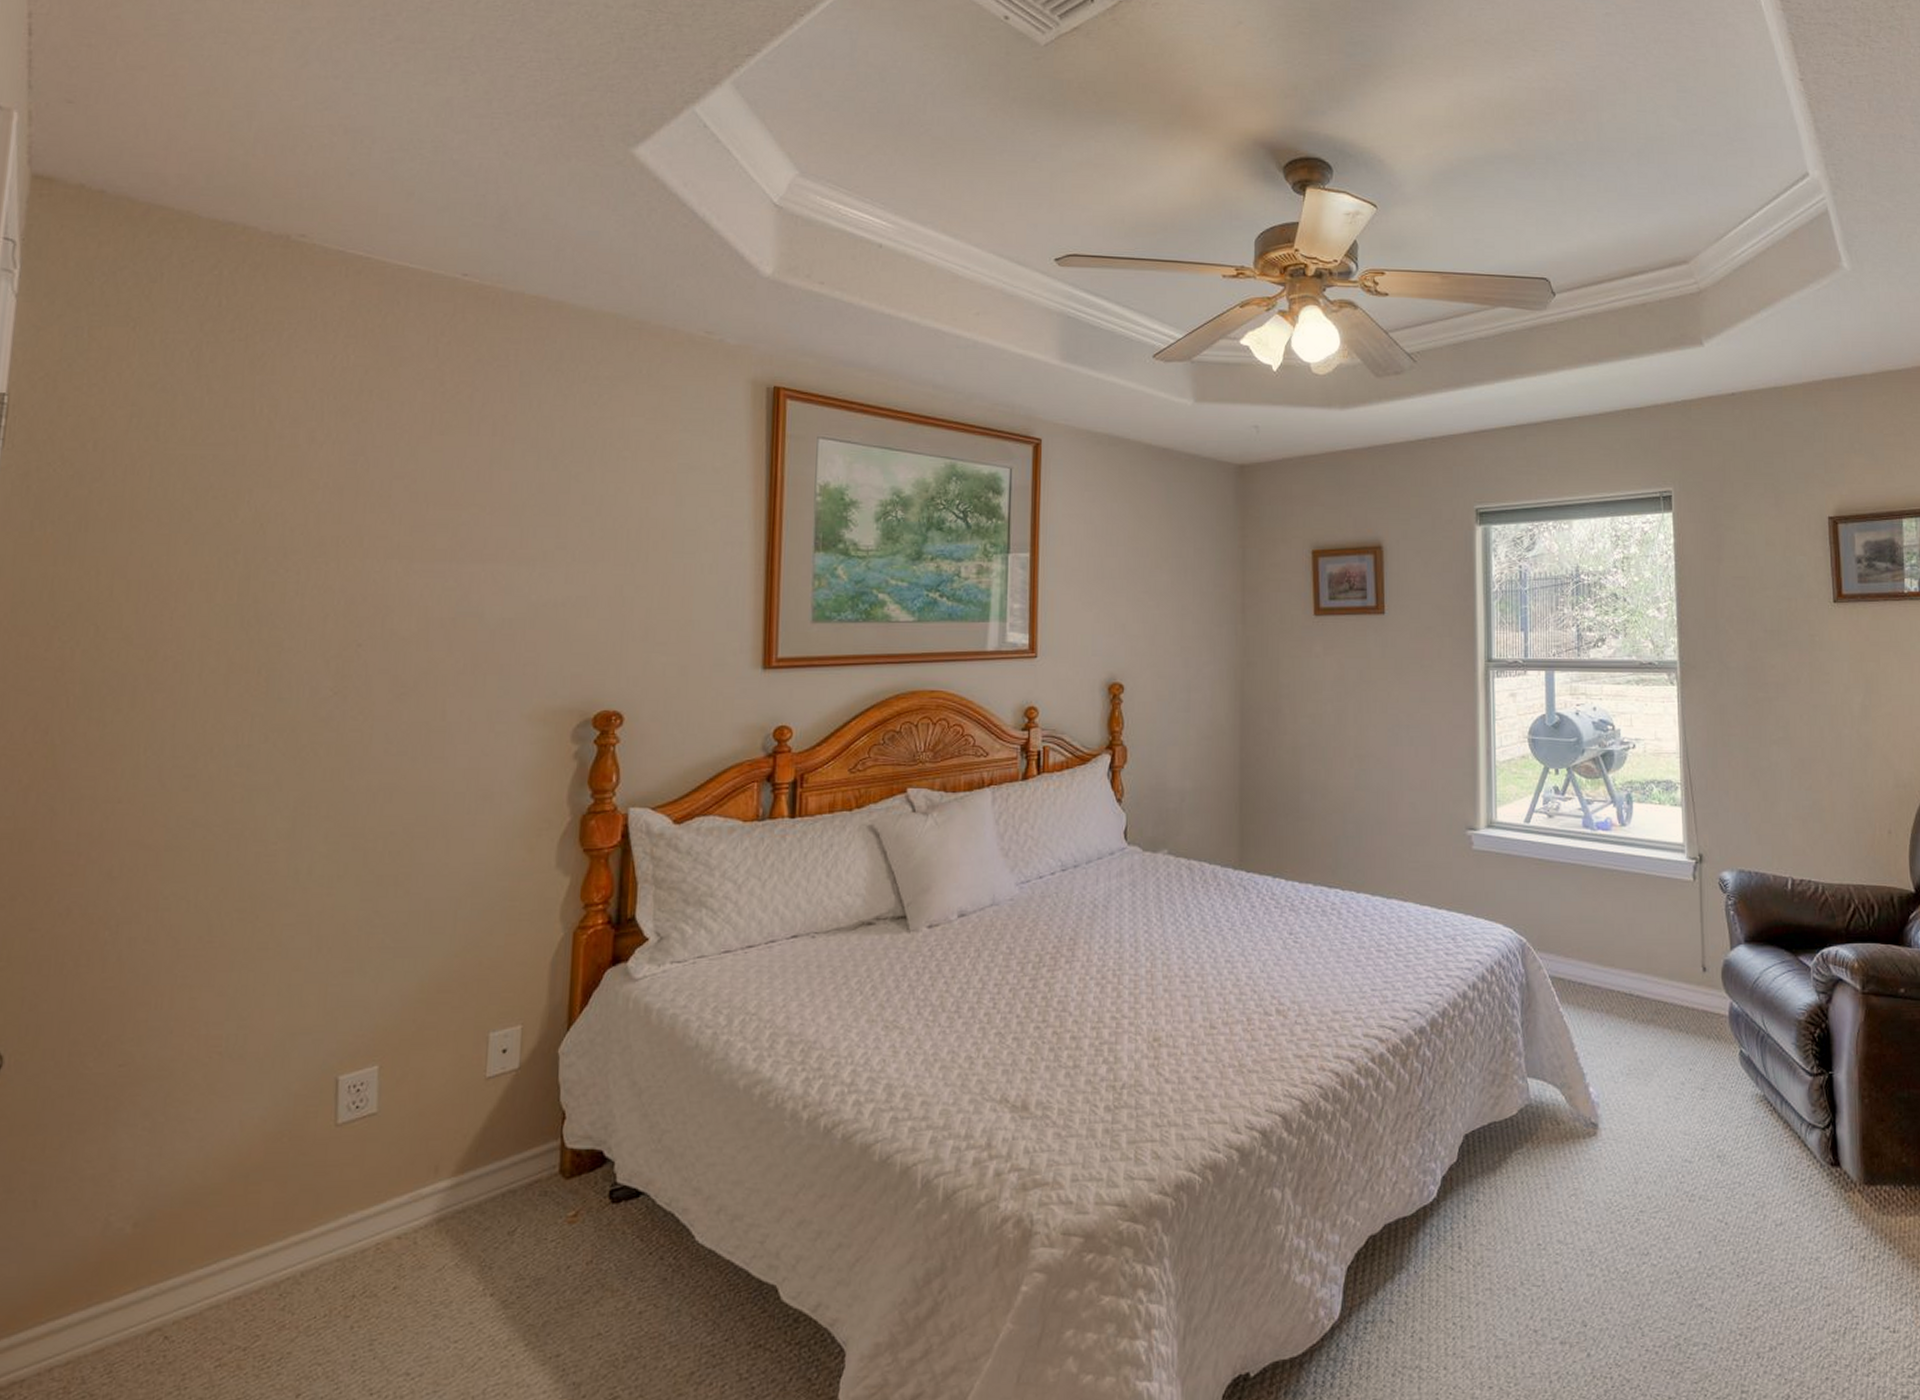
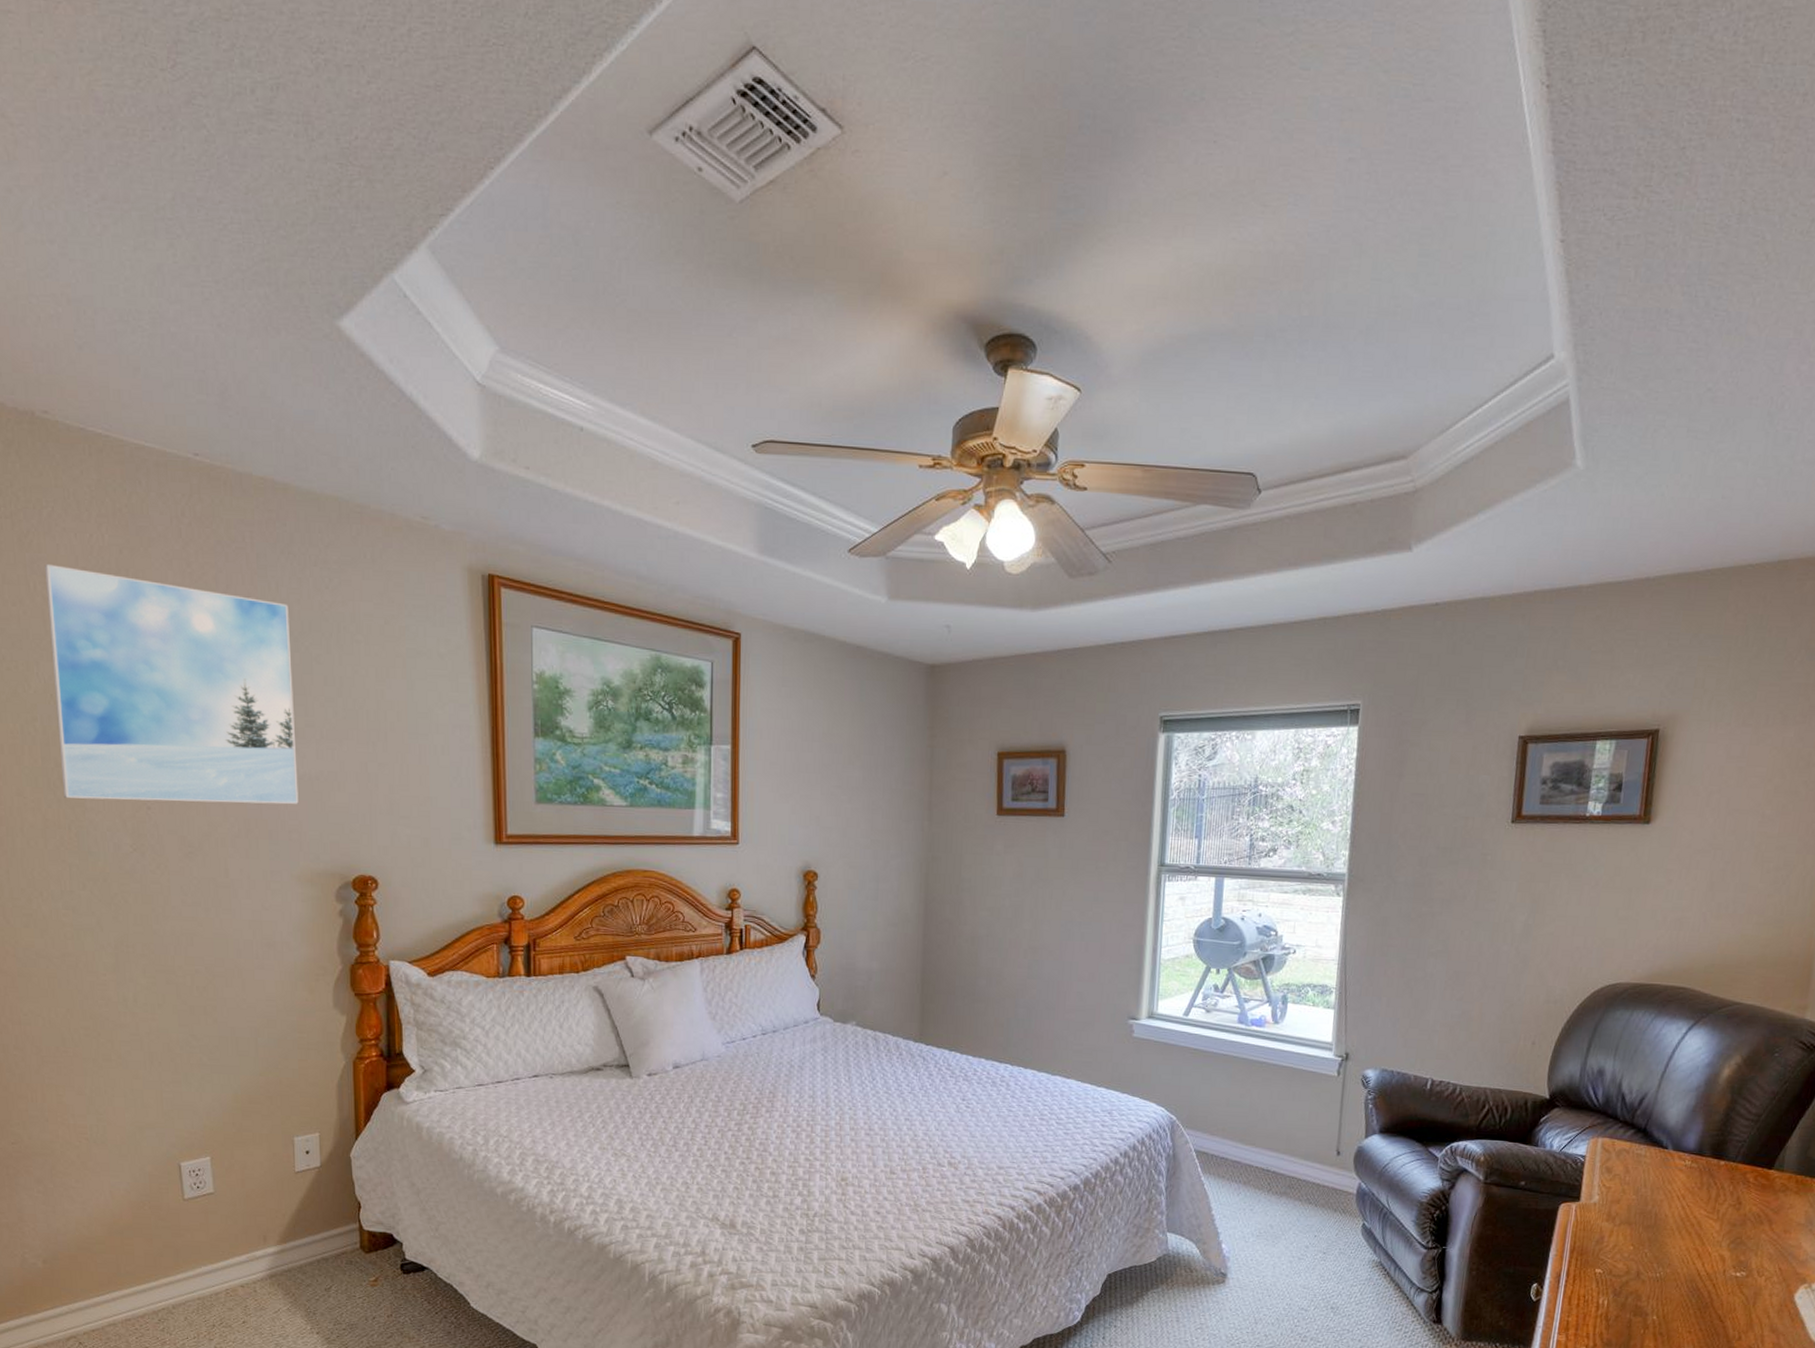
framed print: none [258,386,550,638] -> present [45,563,299,805]

